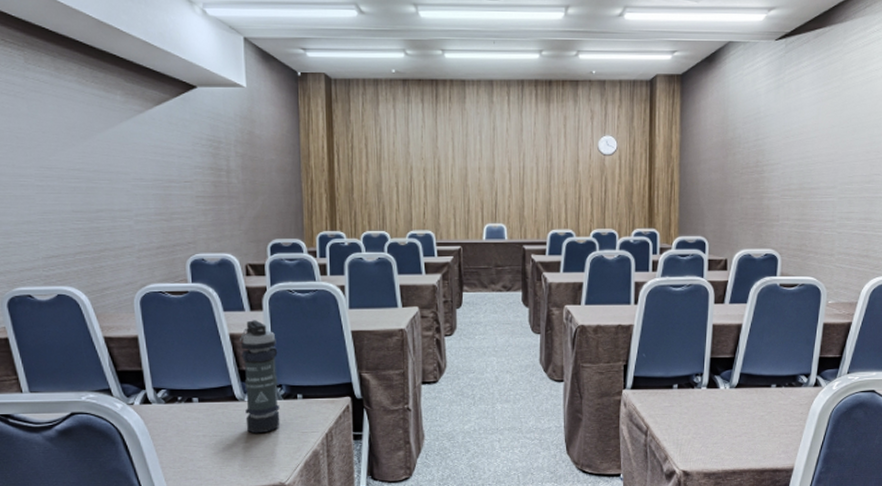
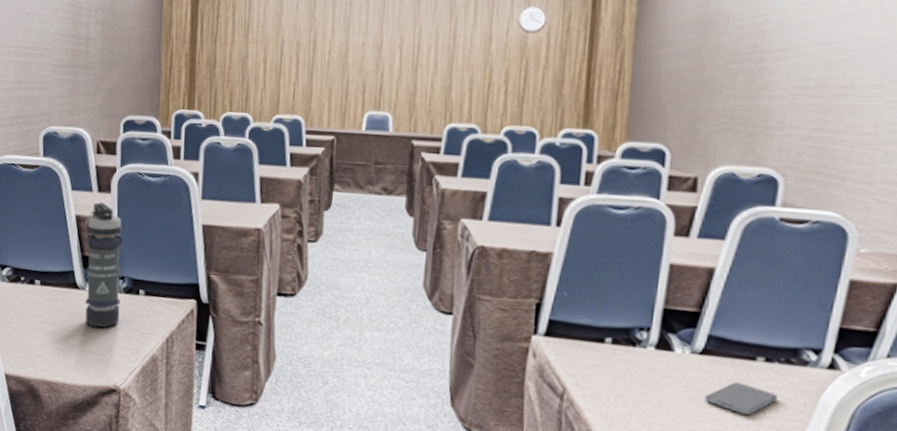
smartphone: none [740,404,785,426] -> present [704,382,778,415]

